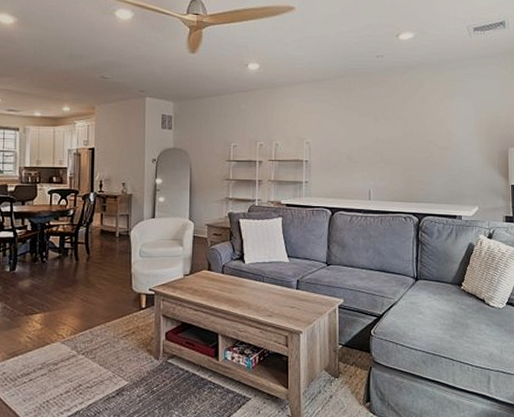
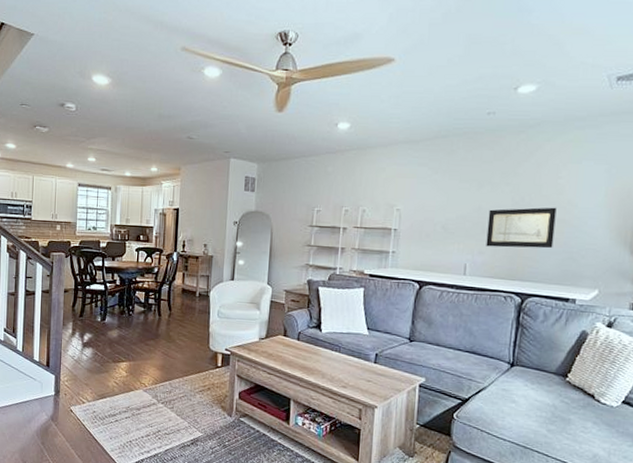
wall art: none [385,136,439,173] -> present [486,207,557,249]

